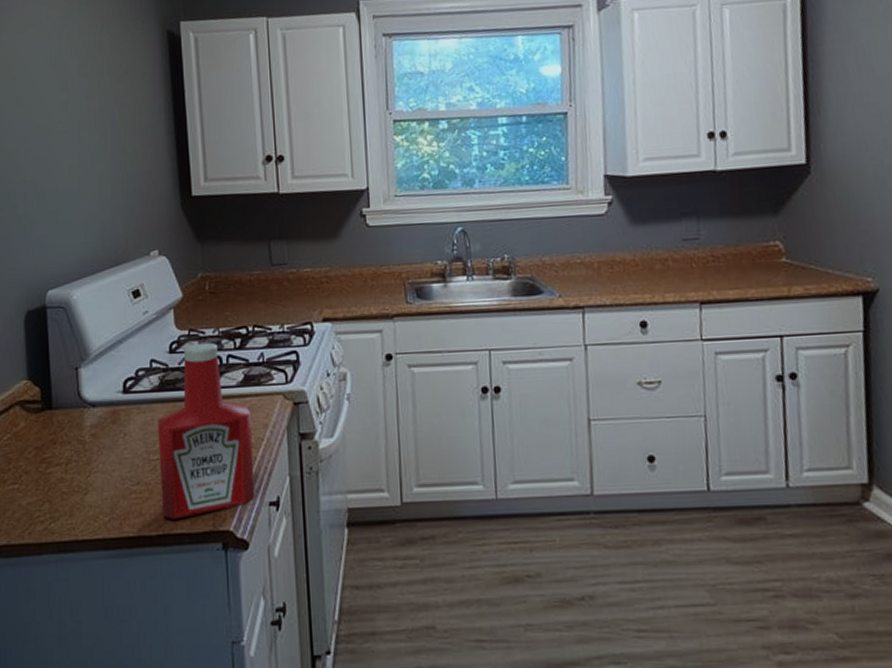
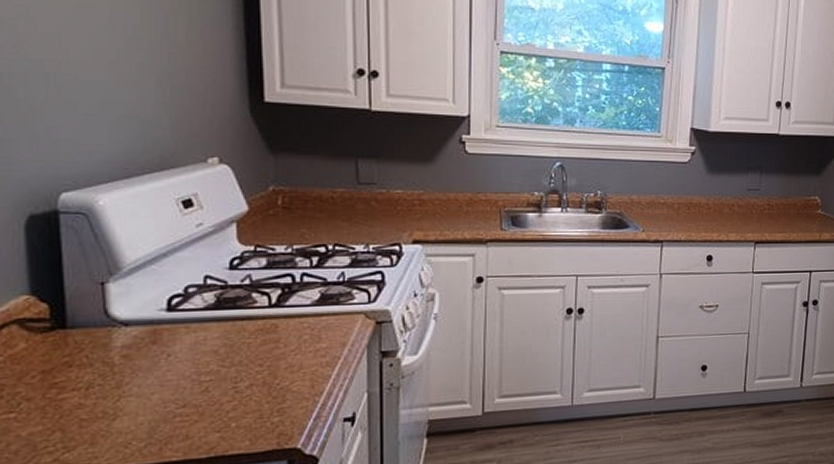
ketchup bottle: present [158,342,255,520] -> none [212,259,328,441]

